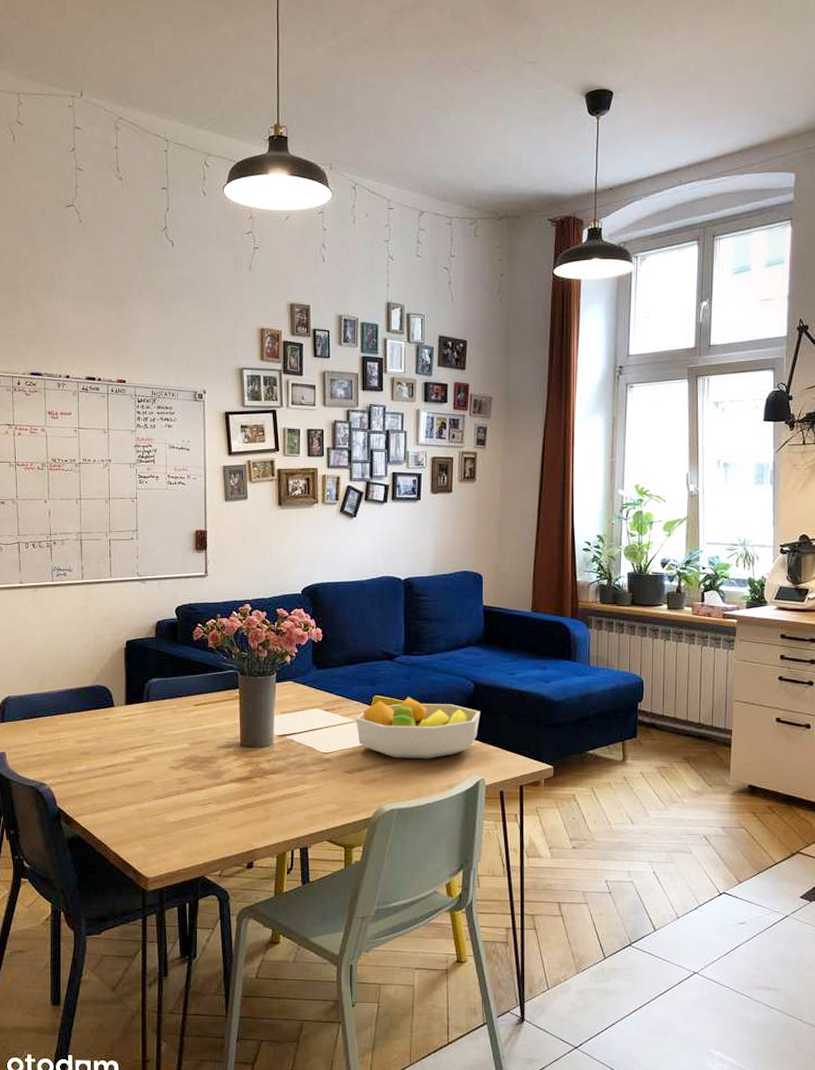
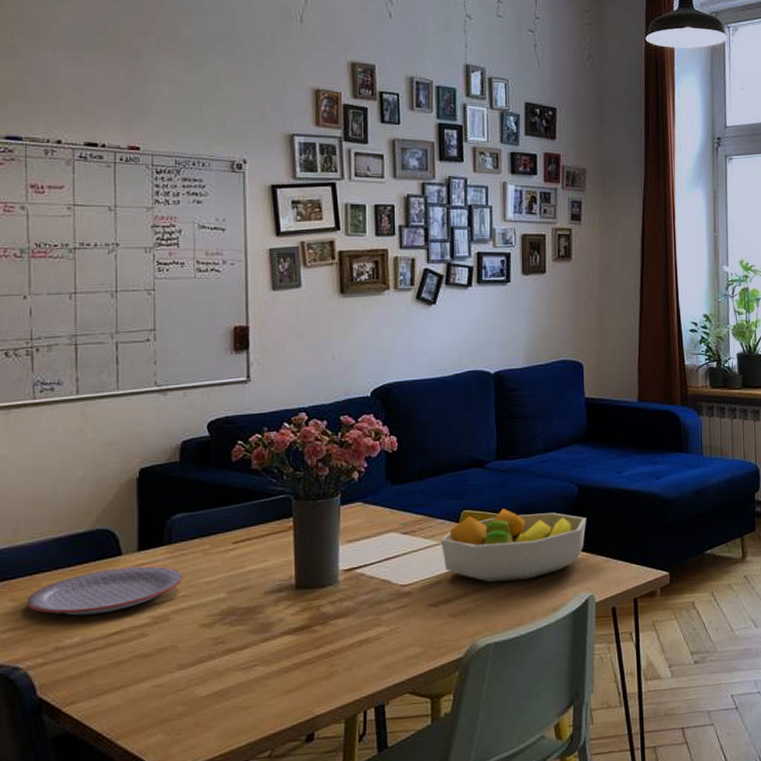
plate: none [49,716,157,750] -> present [26,566,183,616]

